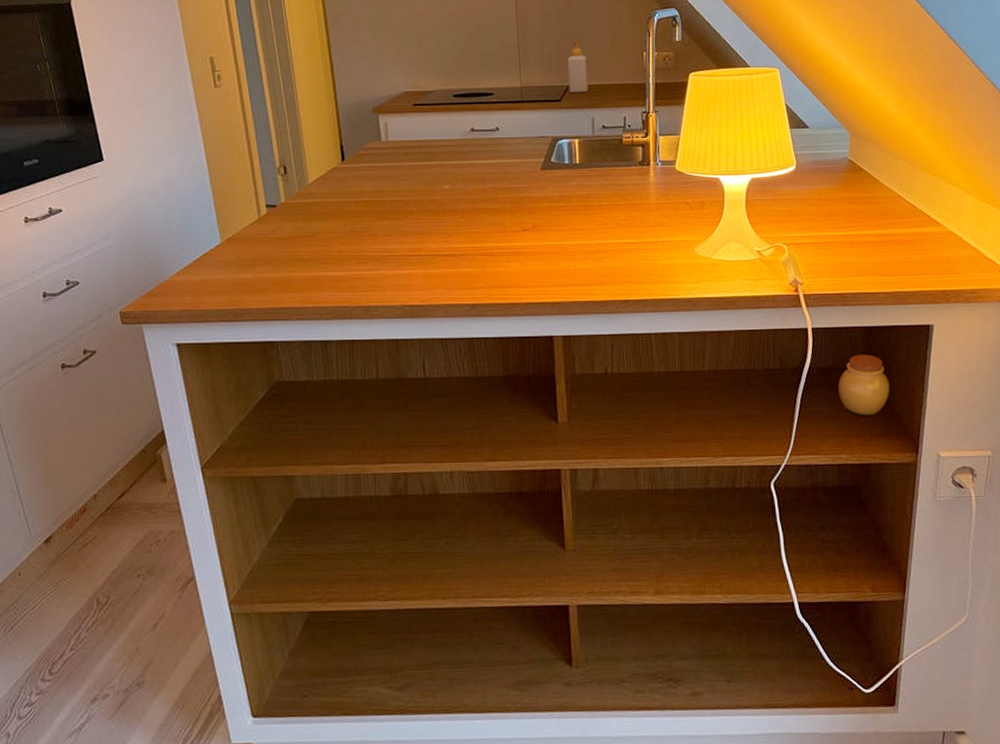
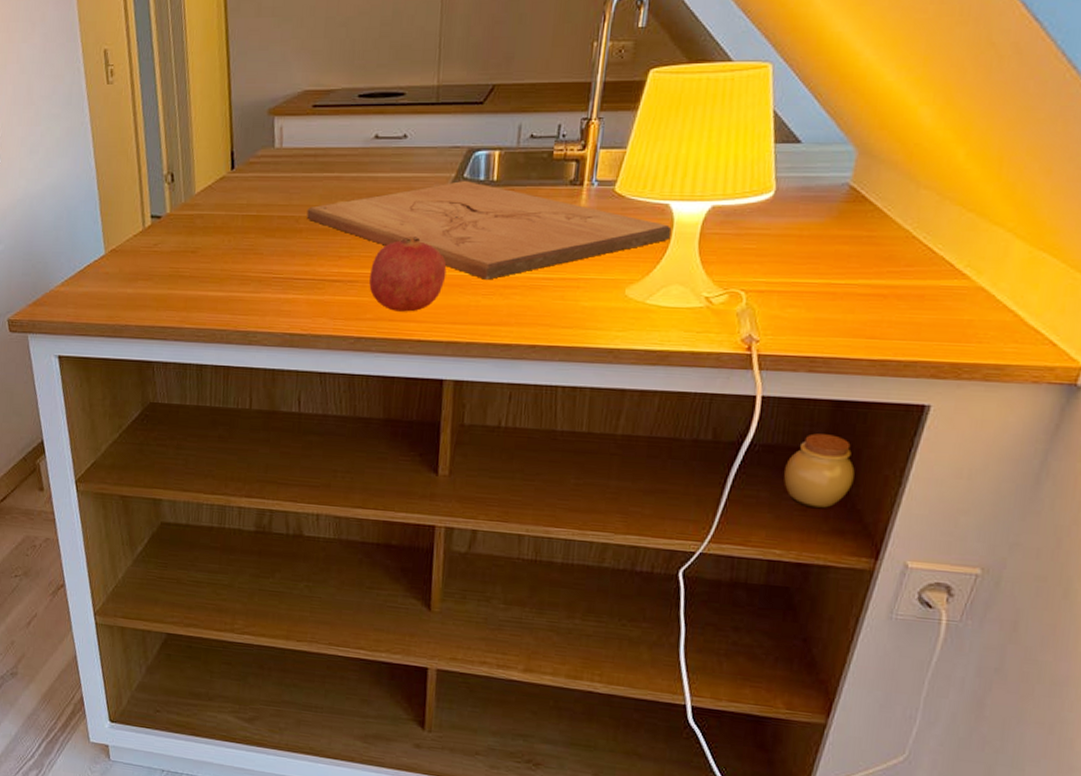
cutting board: none [416,164,724,247] -> present [306,180,672,280]
fruit: none [478,213,546,279] -> present [369,237,447,312]
soap bottle: present [567,41,589,93] -> none [495,27,522,94]

